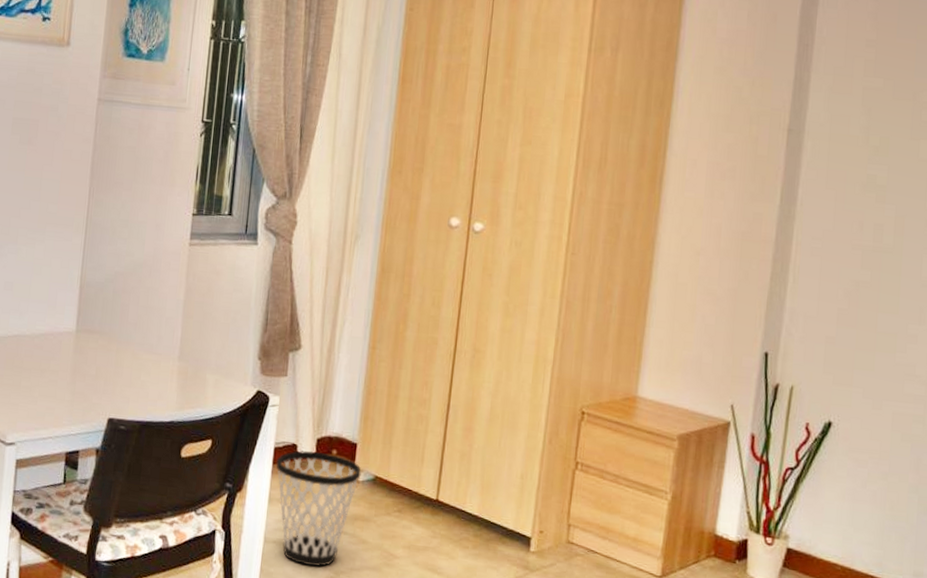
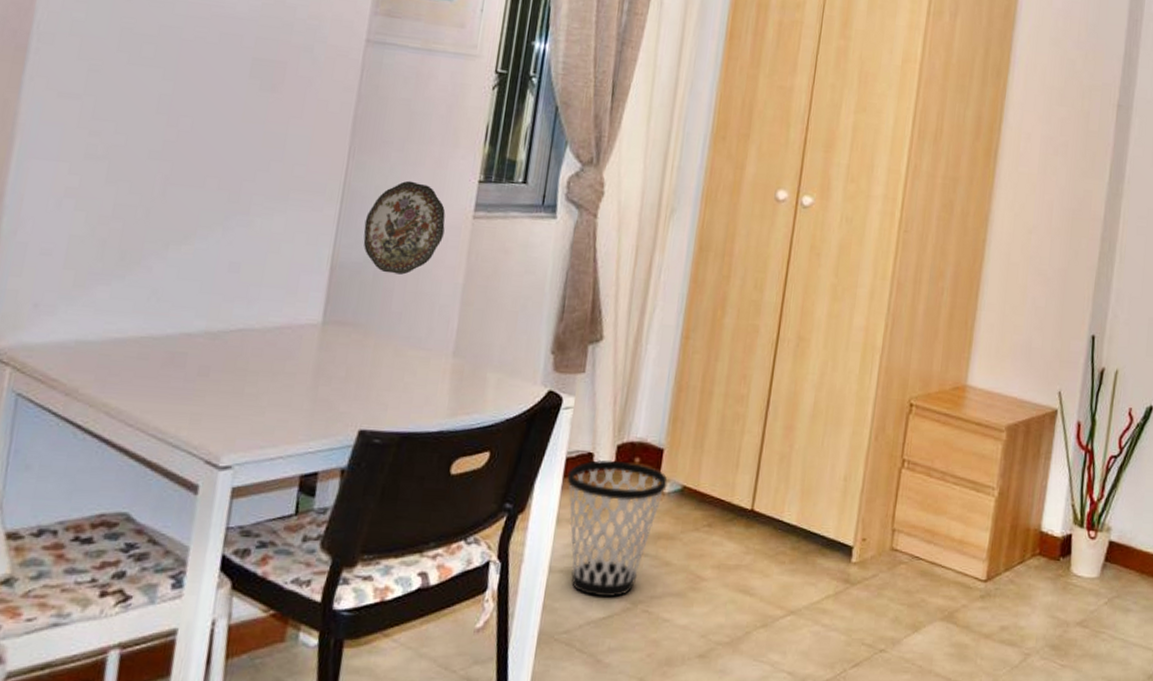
decorative plate: none [104,214,167,292] -> present [363,180,446,275]

